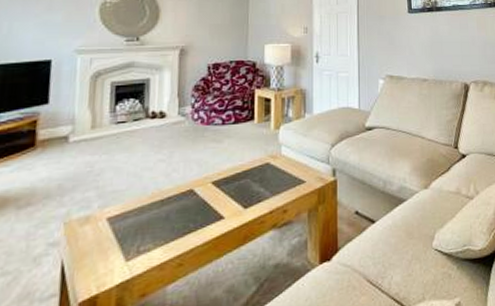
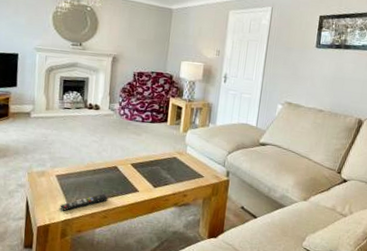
remote control: none [113,232,183,269] -> present [60,194,108,211]

